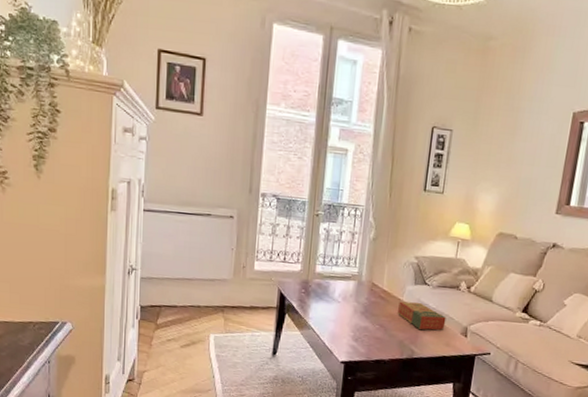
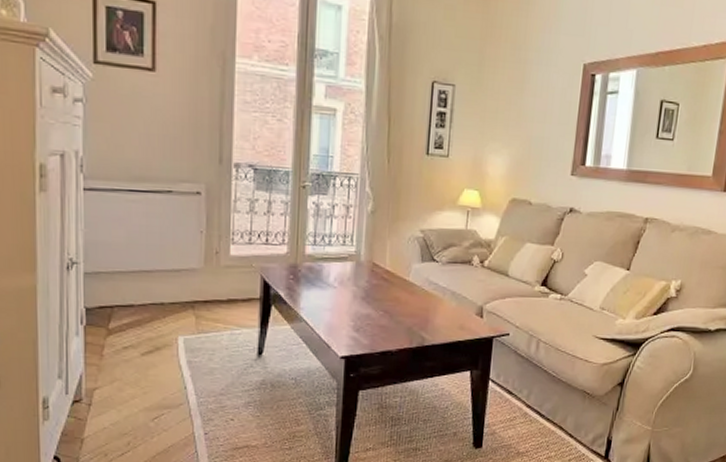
book: present [398,301,446,331] -> none [404,281,459,313]

